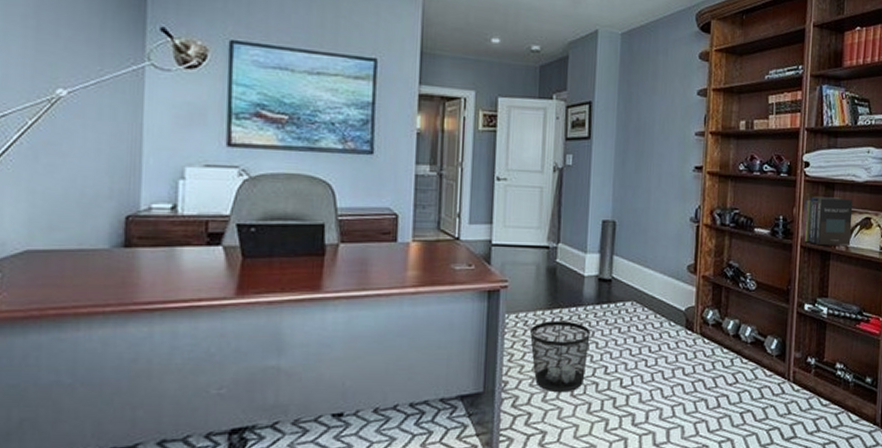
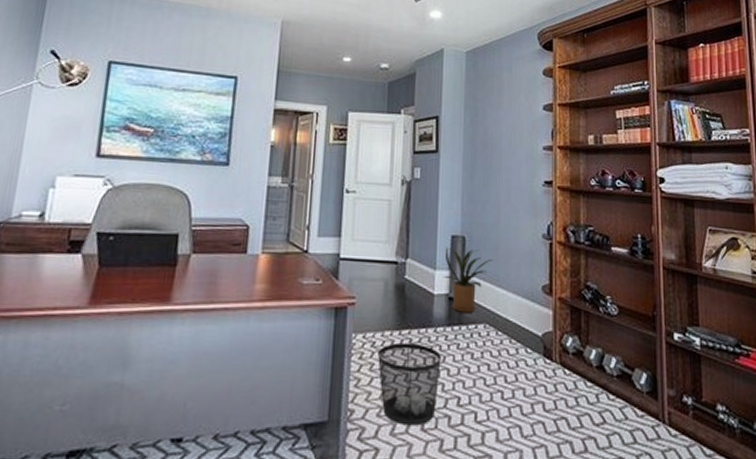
house plant: none [593,231,642,293] -> present [442,247,493,314]
books: present [802,196,853,246] -> none [662,214,718,269]

